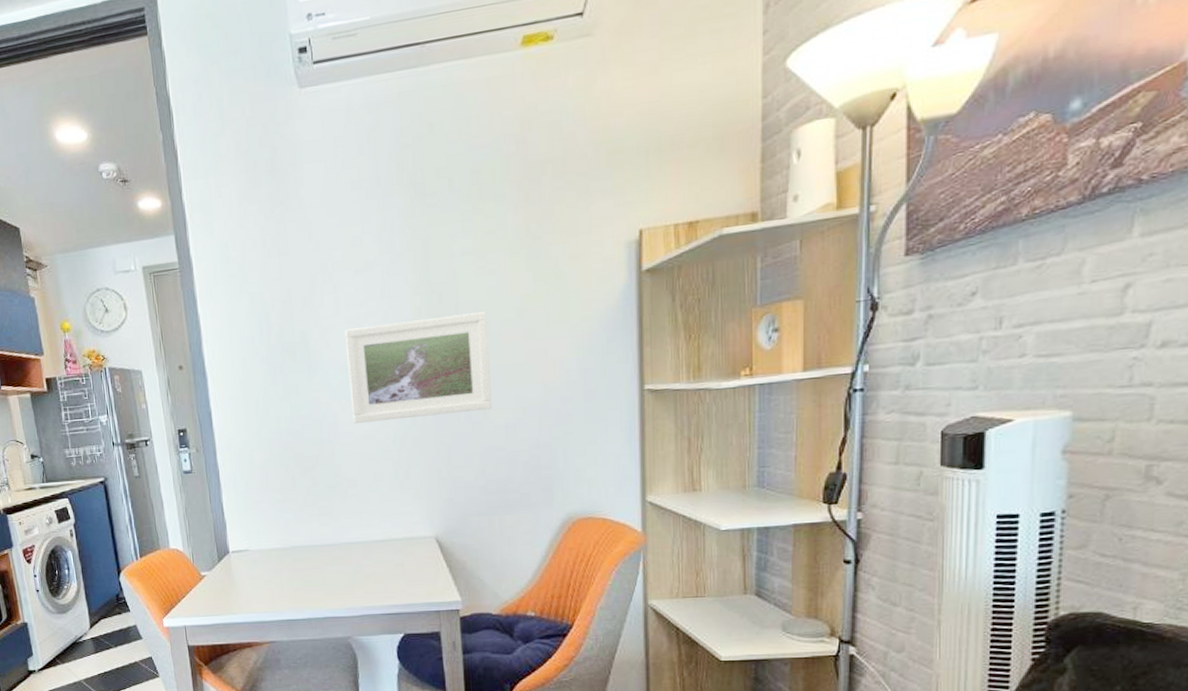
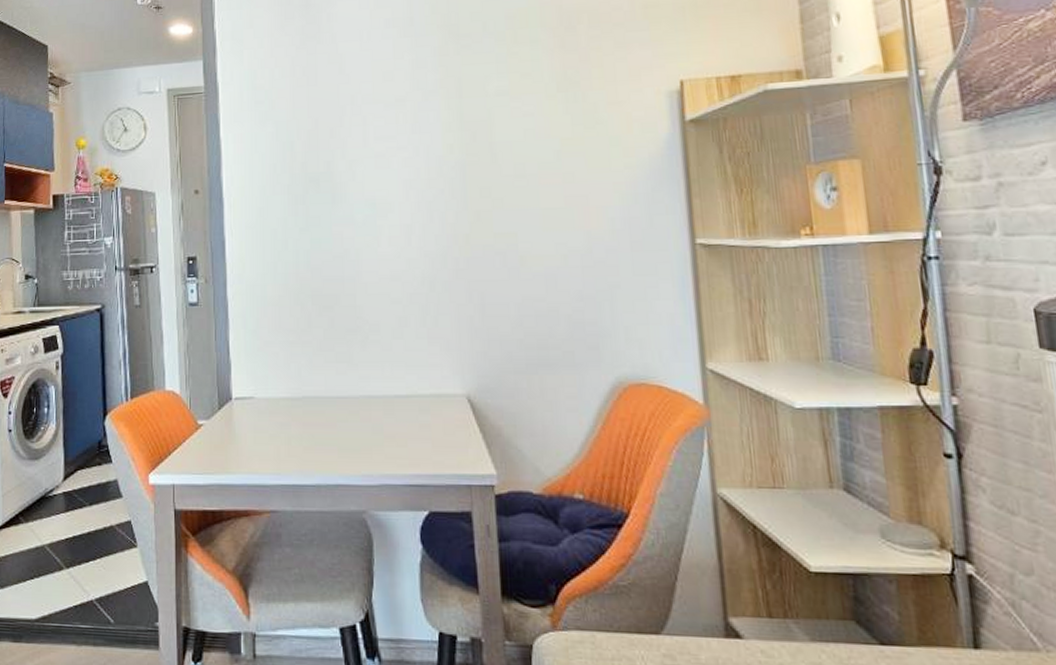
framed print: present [344,312,492,423] -> none [372,153,529,262]

